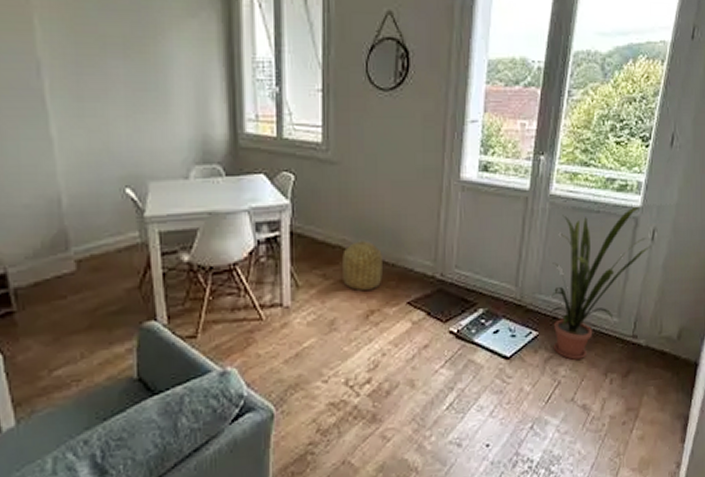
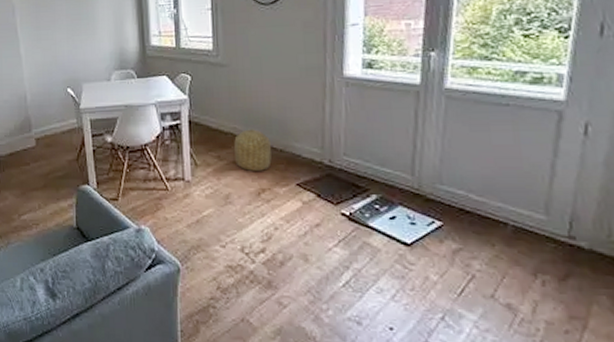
house plant: present [551,206,650,360] -> none [454,99,583,255]

